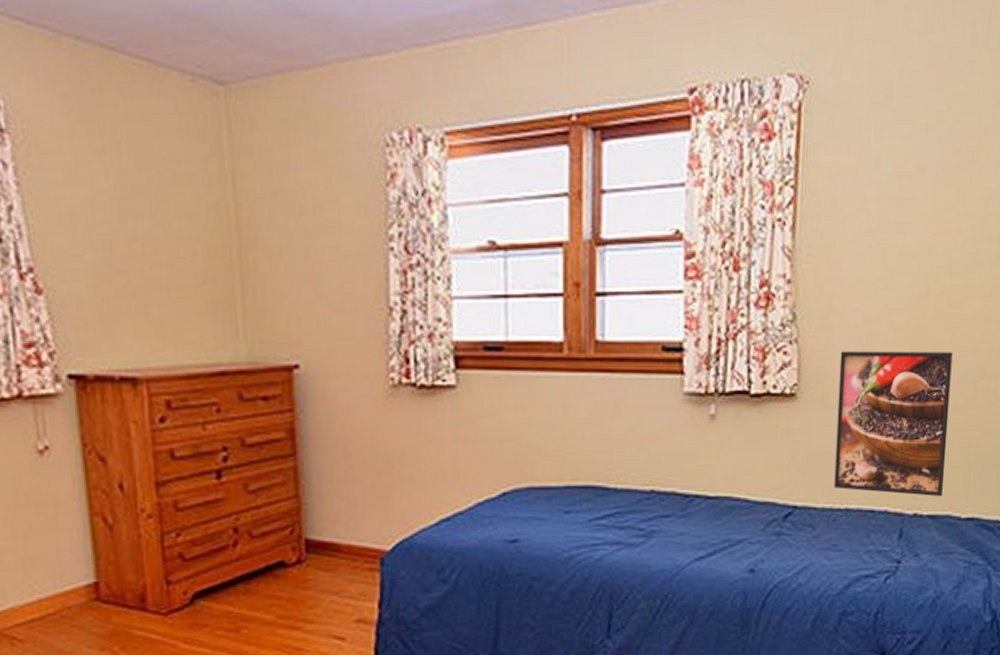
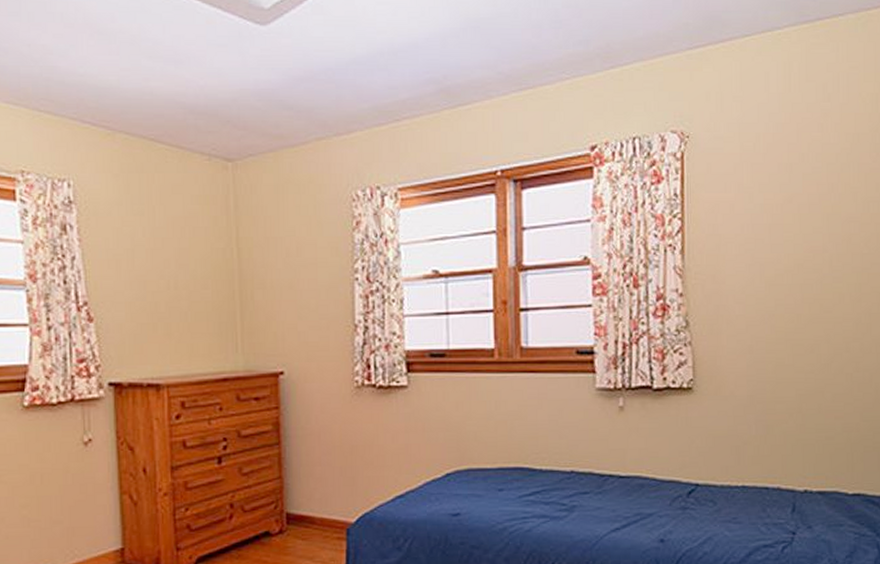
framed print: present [834,351,953,497] -> none [729,349,830,476]

